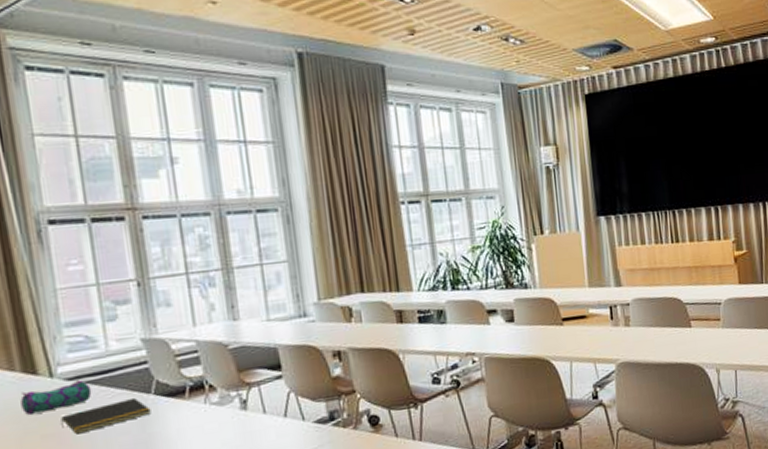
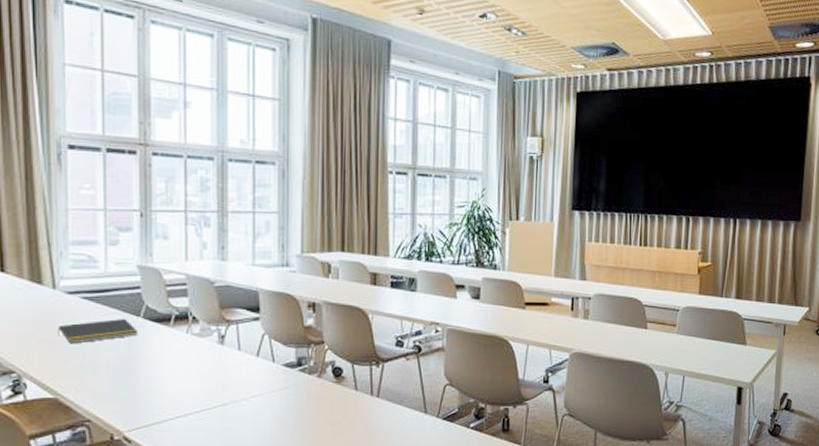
pencil case: present [20,379,92,416] -> none [25,294,88,321]

